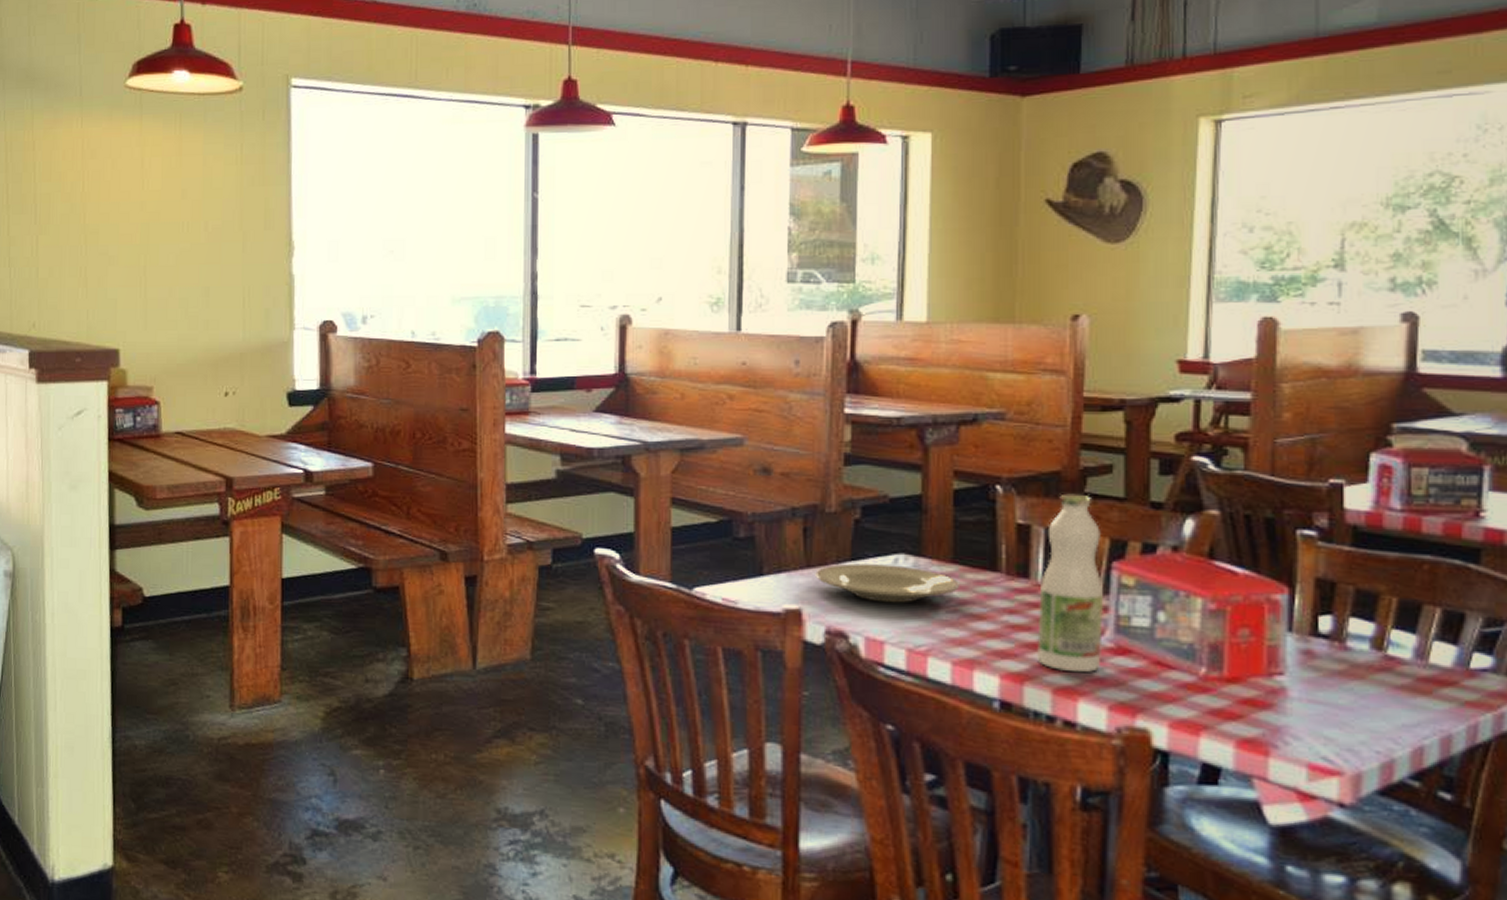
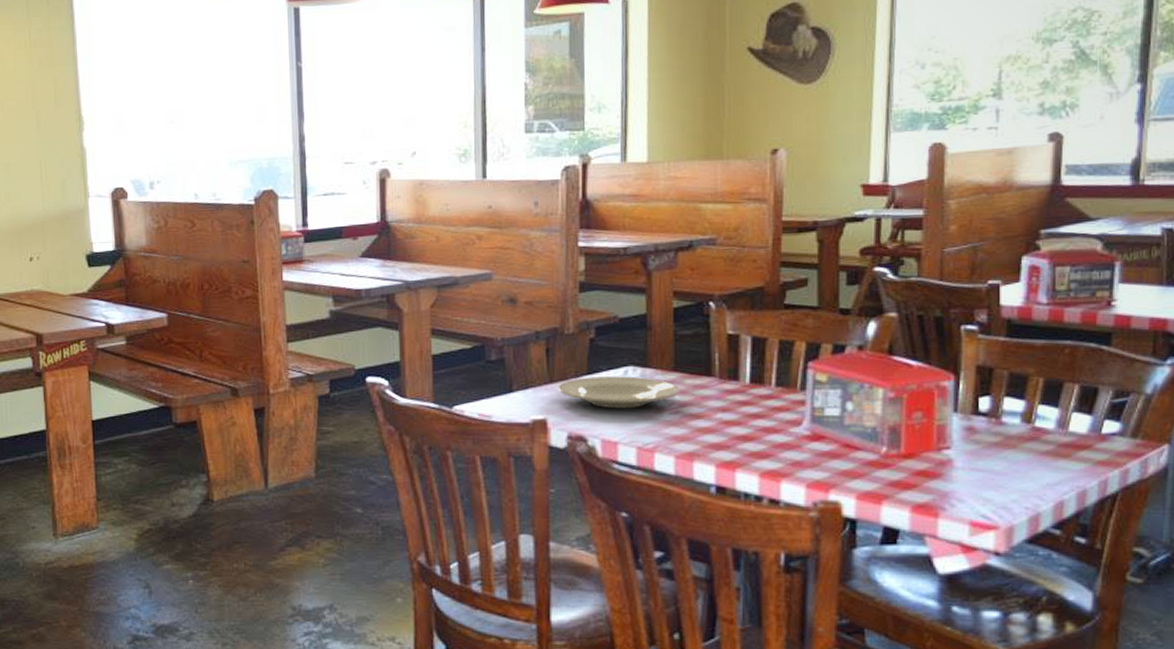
juice bottle: present [1037,493,1105,673] -> none [746,305,802,458]

